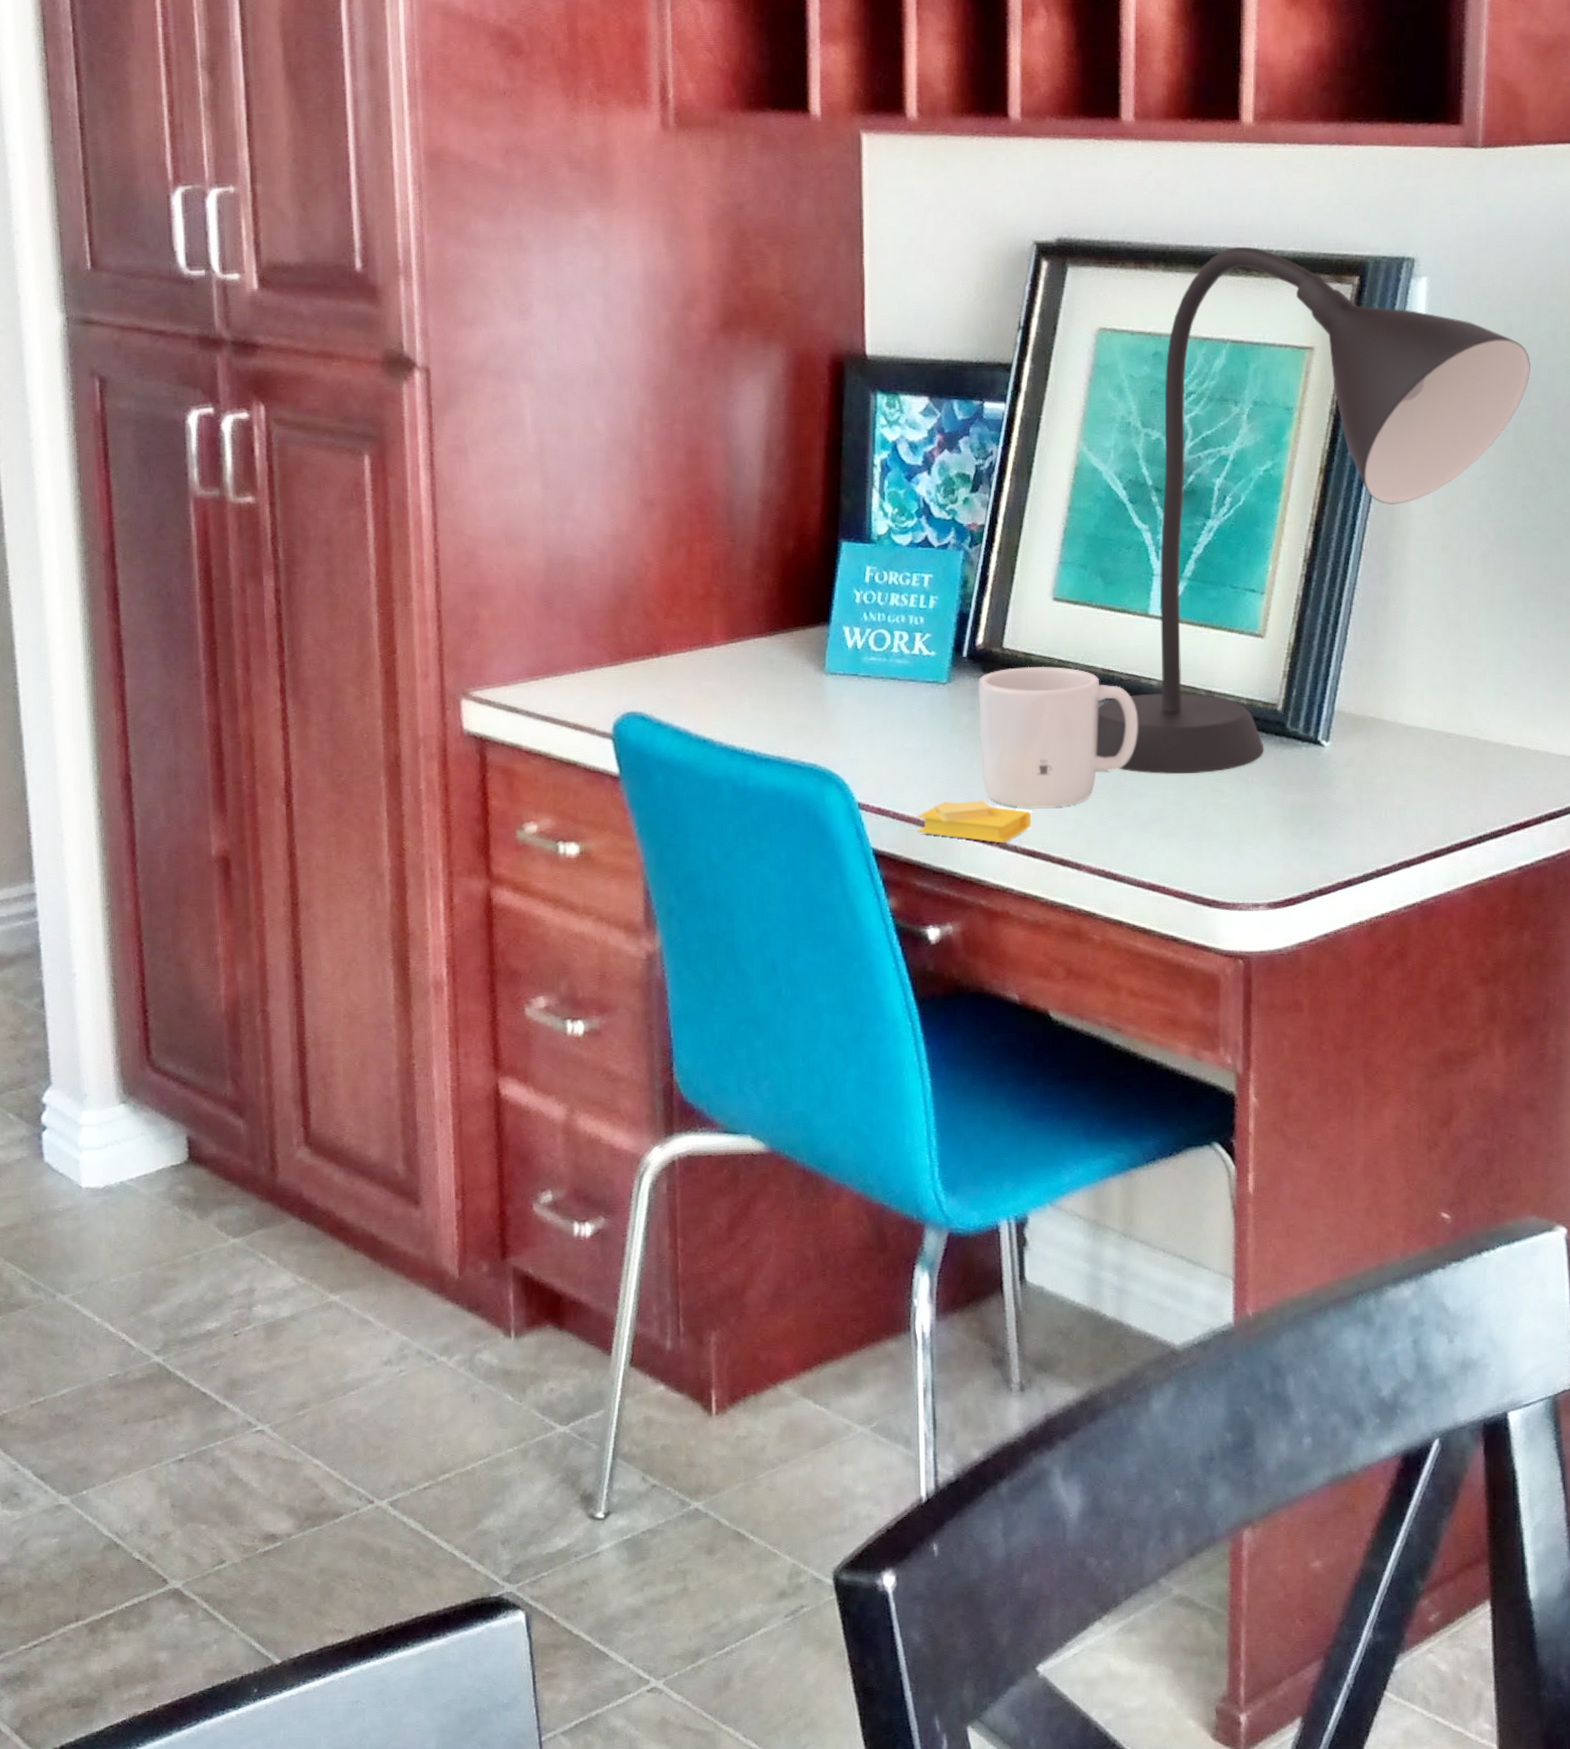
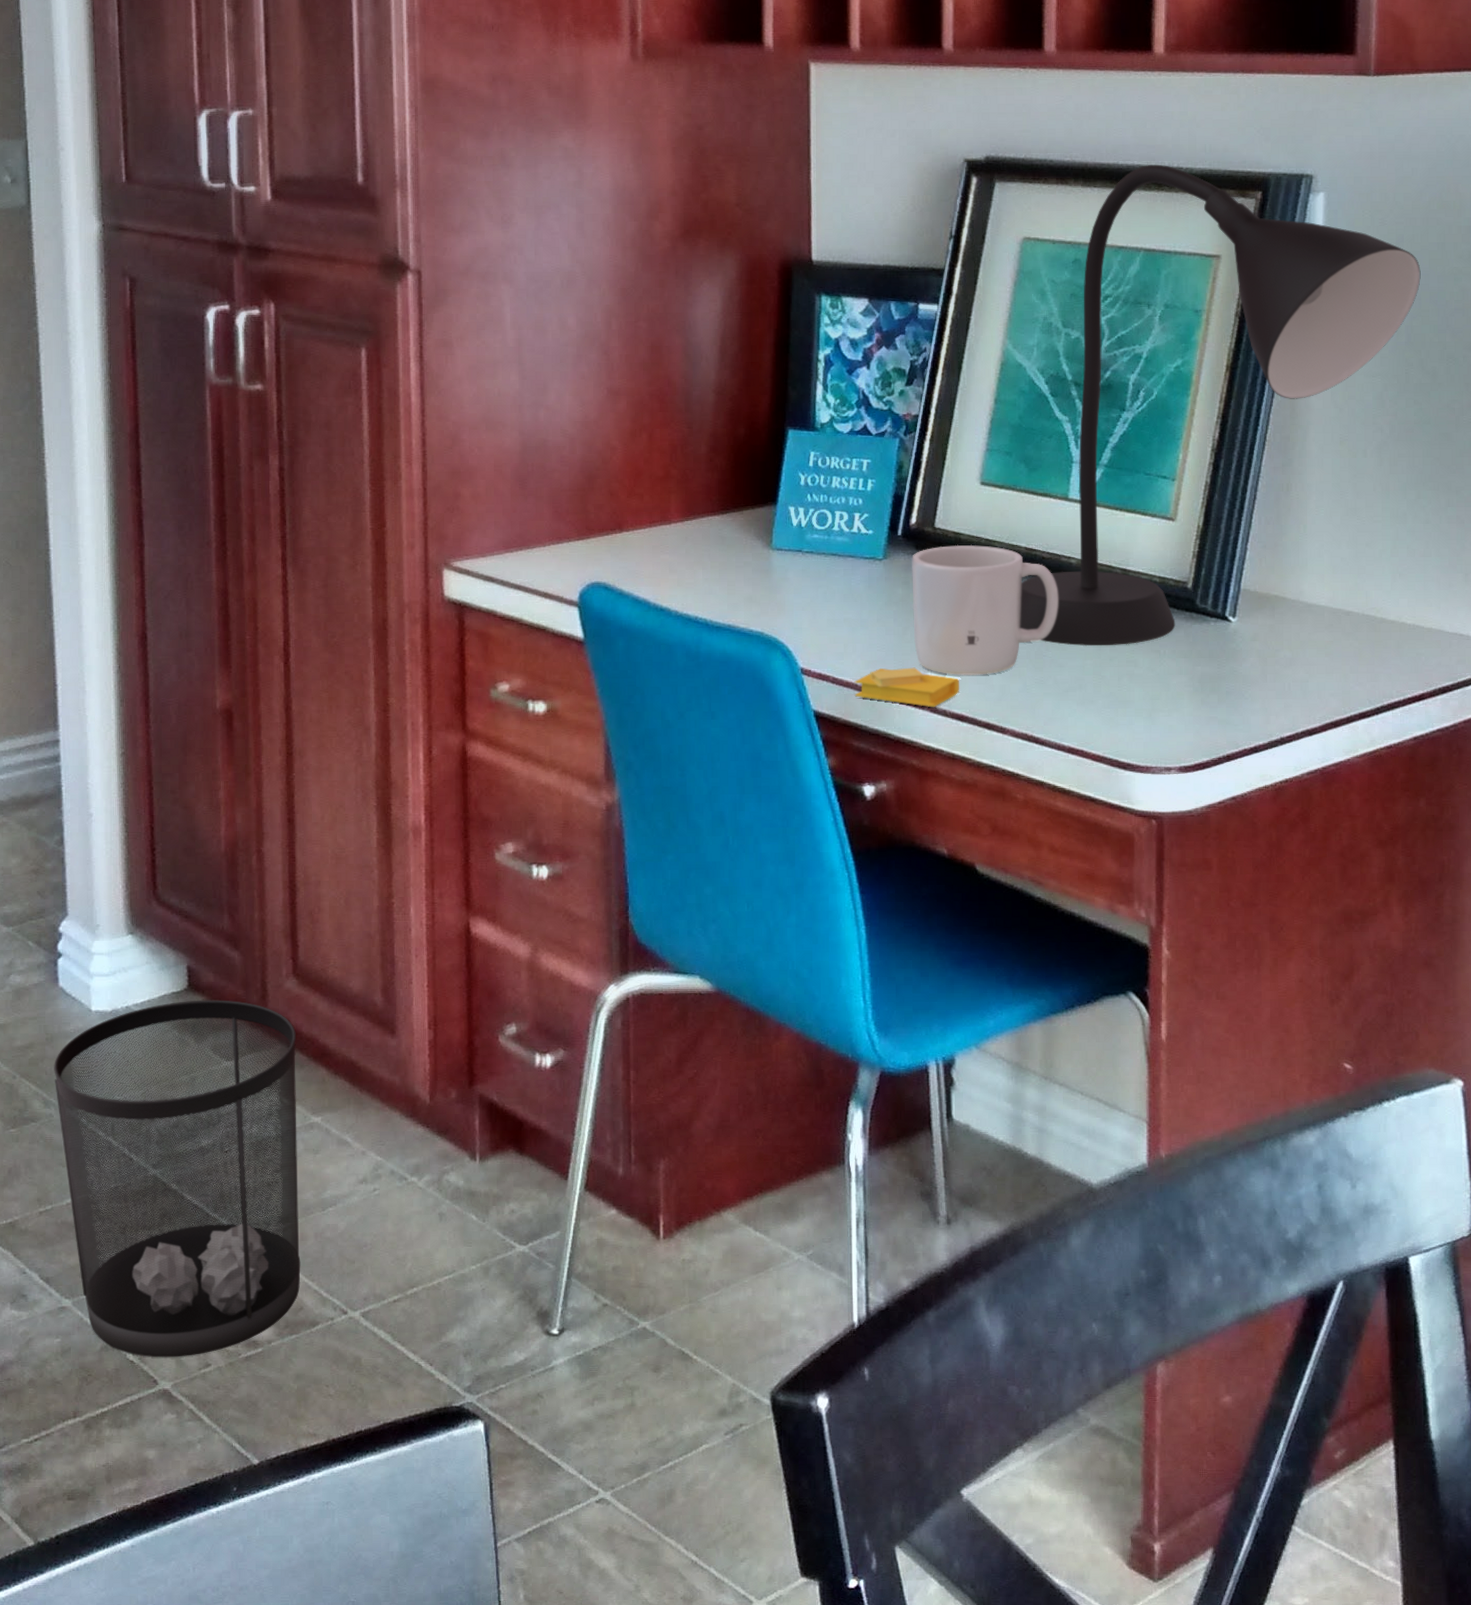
waste bin: none [41,1172,322,1555] -> present [54,1000,301,1358]

